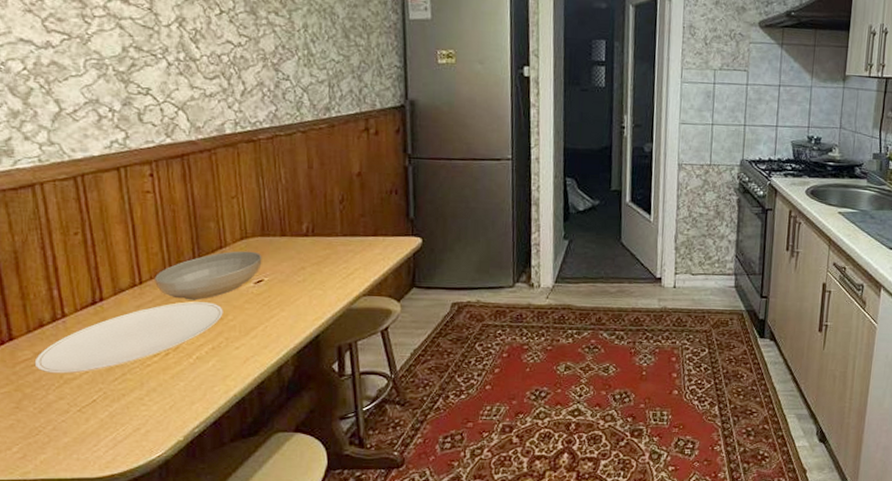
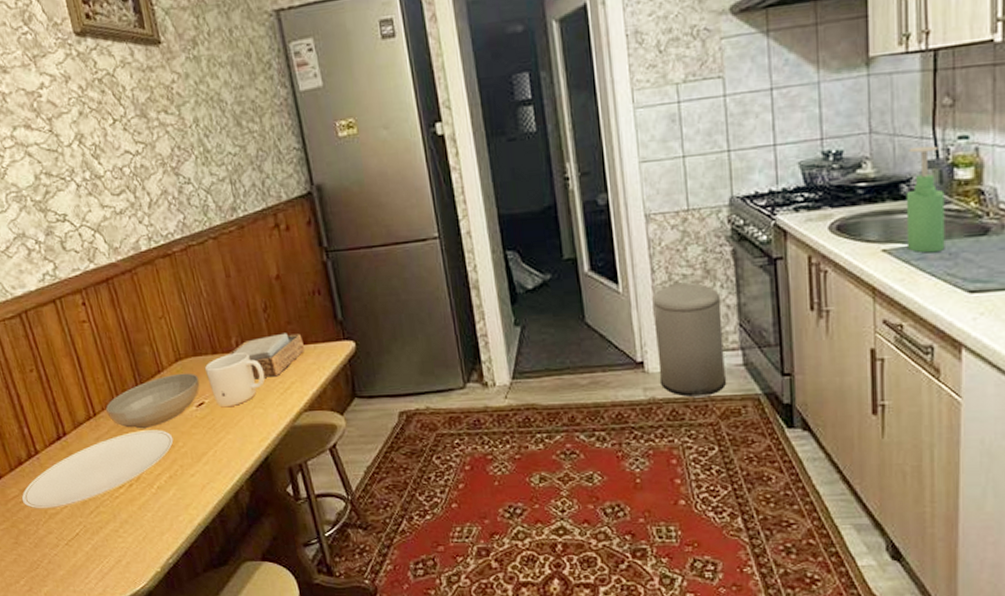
mug: none [269,236,330,287] -> present [204,351,266,408]
napkin holder: none [296,224,374,263] -> present [227,333,305,378]
pedal bin: none [671,219,725,311] -> present [652,282,727,399]
soap dispenser: none [854,143,882,219] -> present [905,146,945,253]

